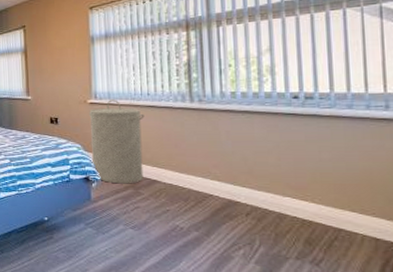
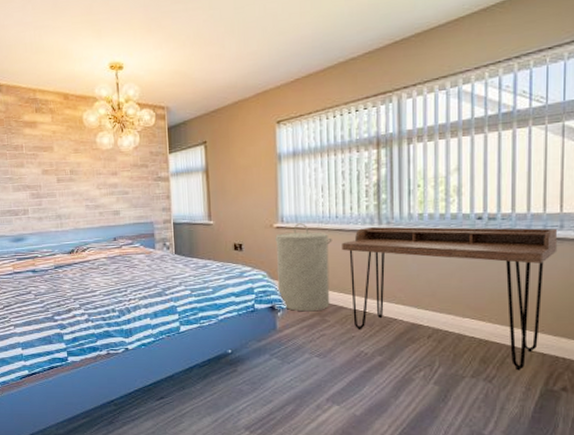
desk: none [154,103,384,255] -> present [342,226,558,371]

